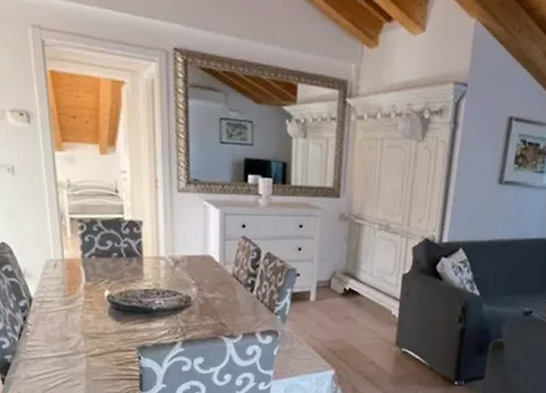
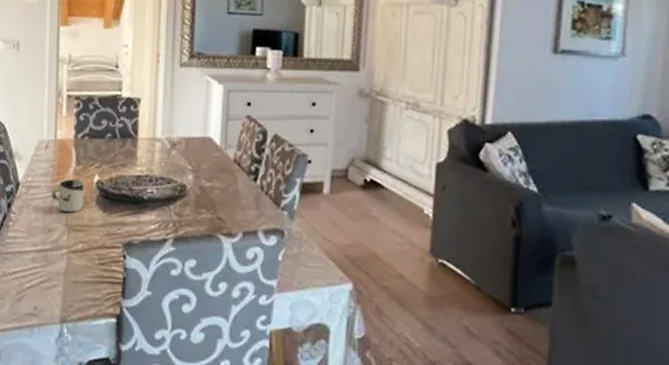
cup: none [64,294,97,323] -> present [51,179,84,213]

